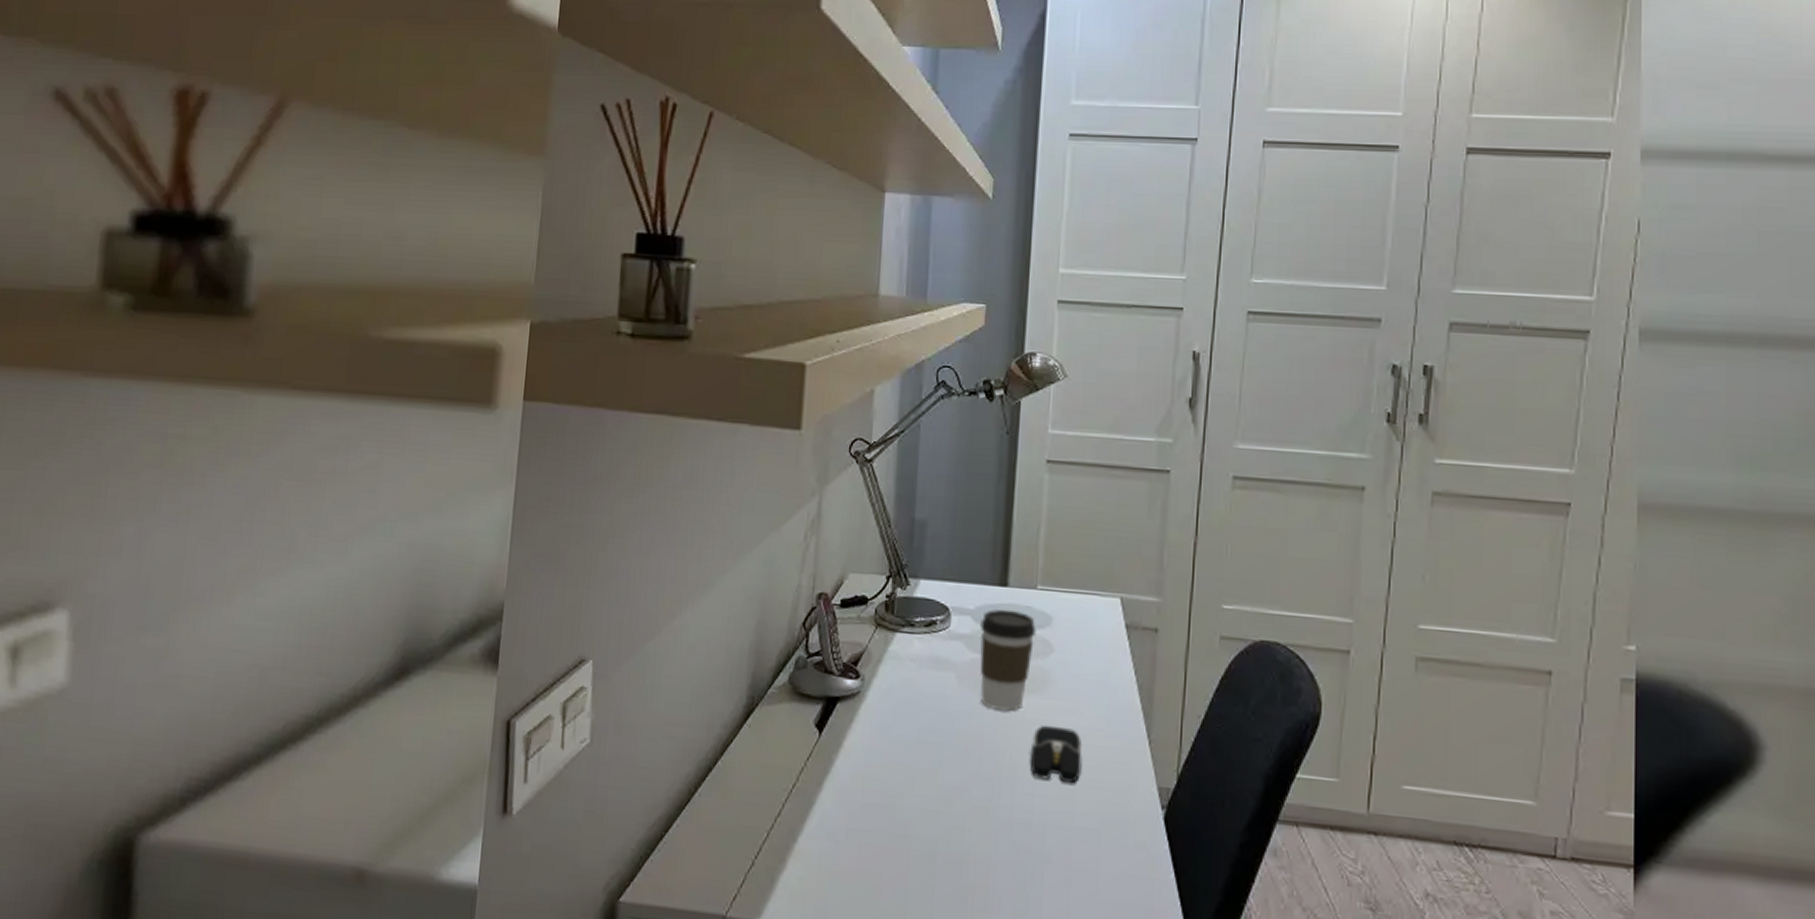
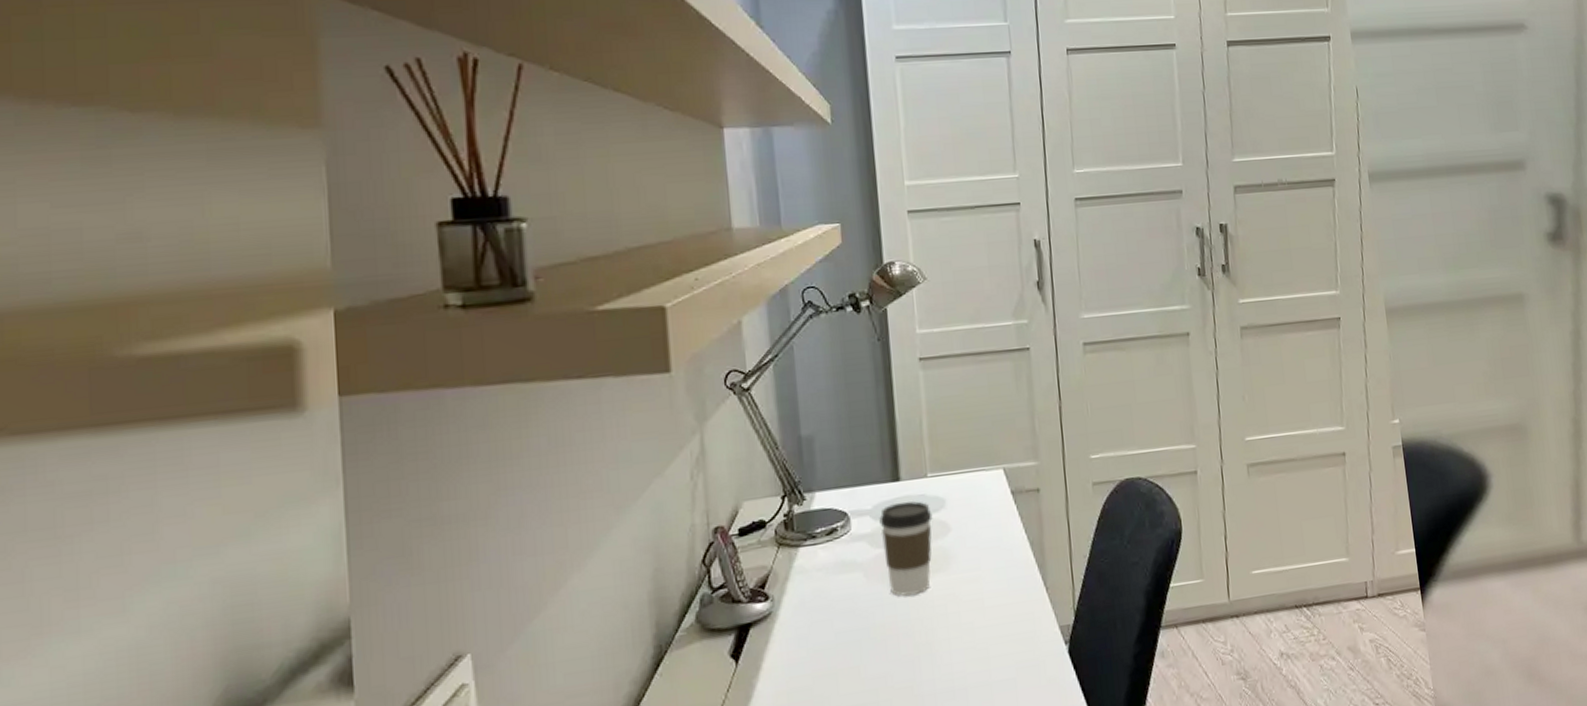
computer mouse: present [1029,724,1083,783] -> none [943,595,992,648]

